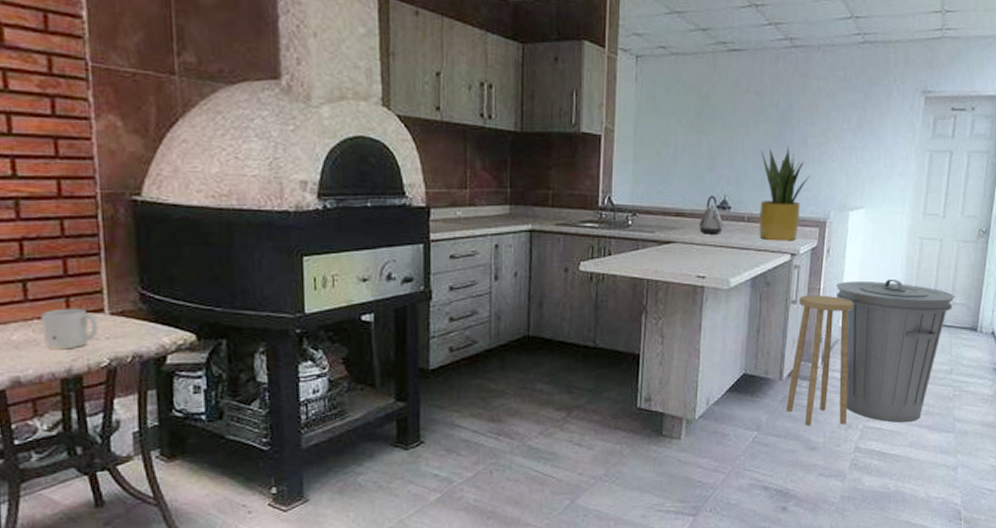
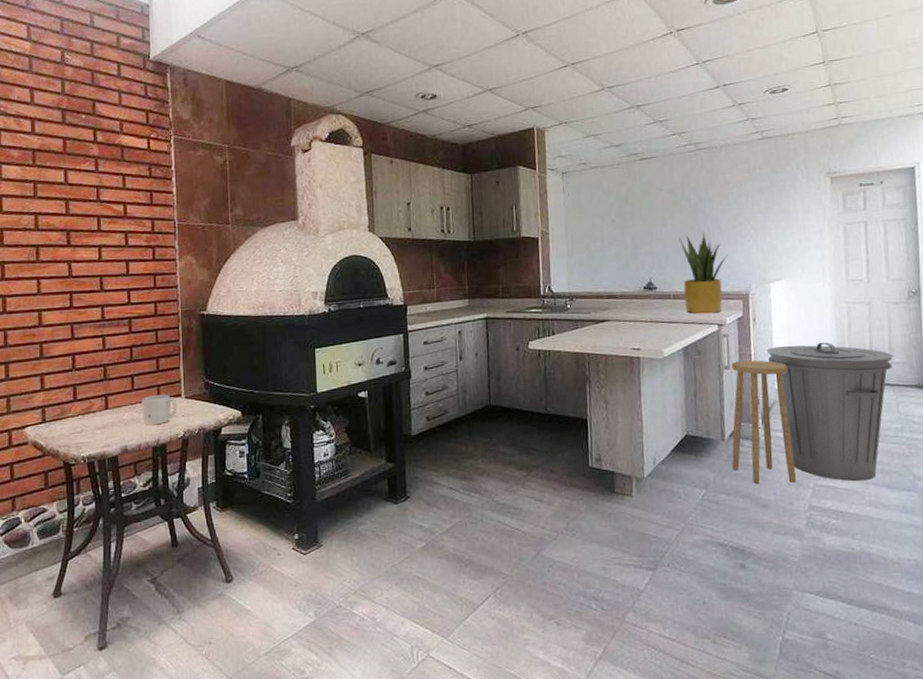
kettle: present [699,195,723,234] -> none [629,278,651,312]

